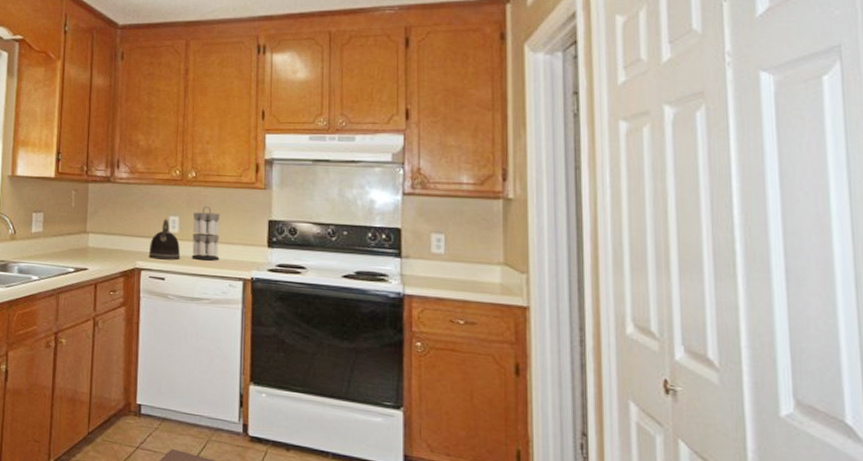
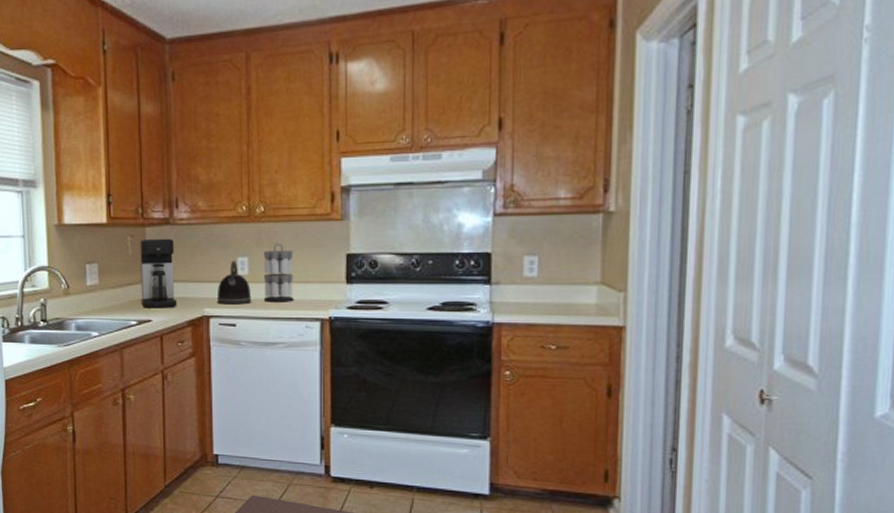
coffee maker: none [79,194,113,258] -> present [140,238,178,308]

